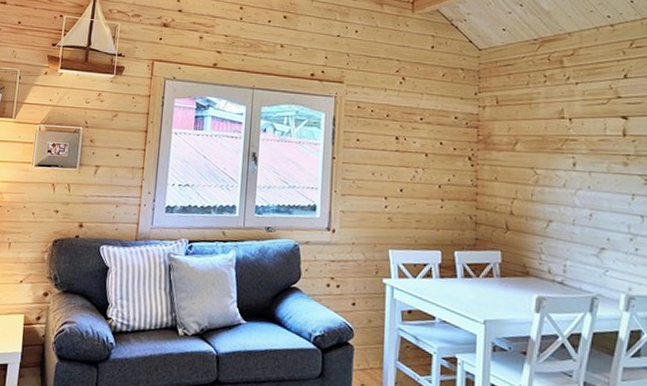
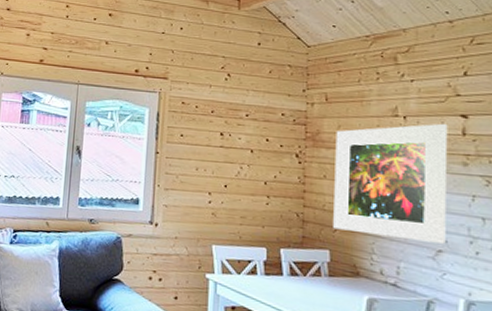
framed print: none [504,124,610,242] -> present [333,123,448,244]

